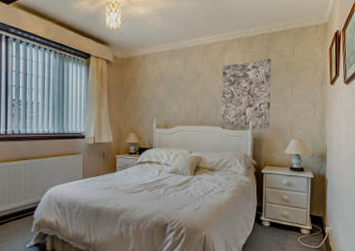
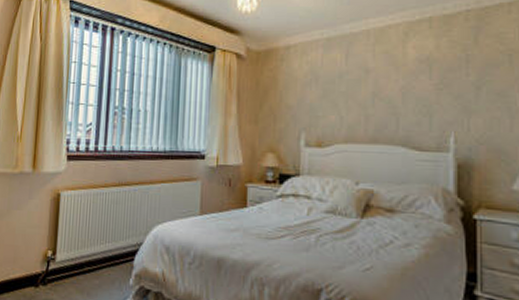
wall art: present [221,58,271,129] -> none [405,44,485,151]

